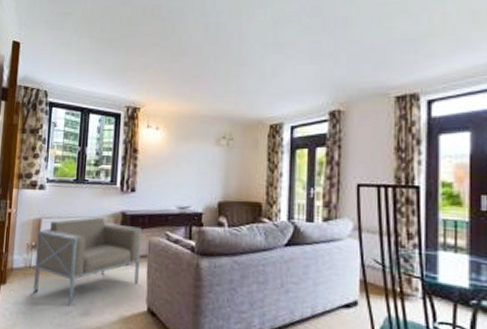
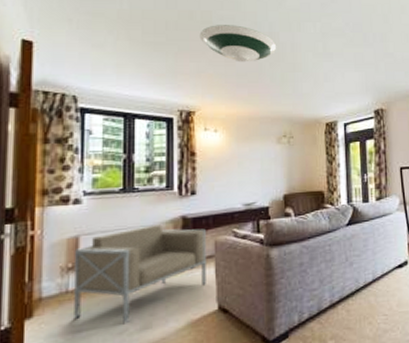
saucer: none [149,17,223,57] -> present [199,25,277,62]

